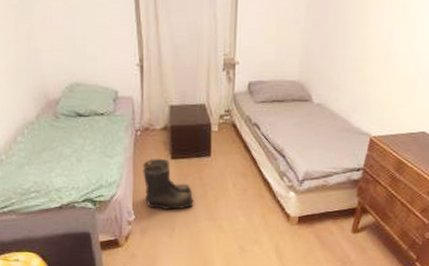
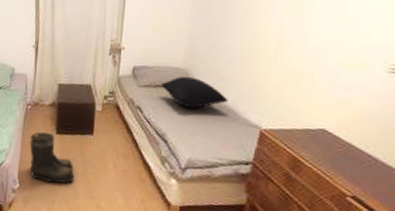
pillow: none [277,89,342,121] -> present [160,76,229,108]

